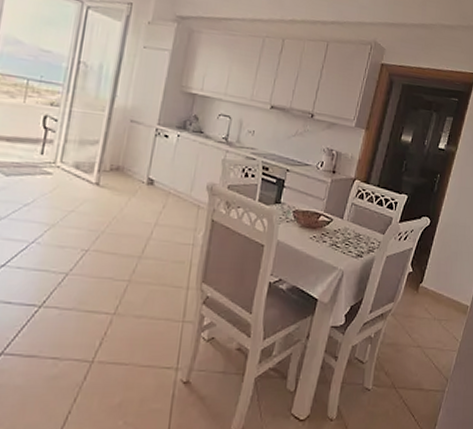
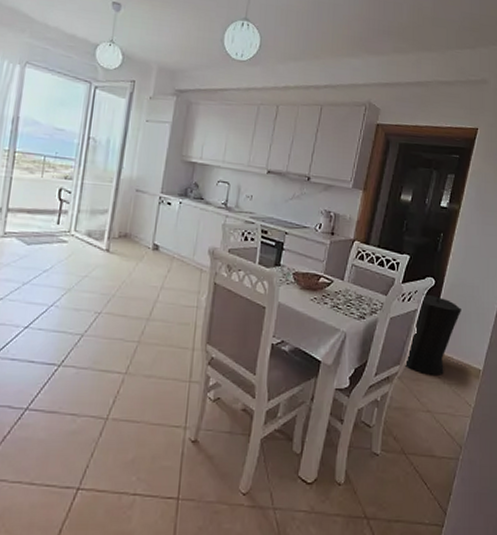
trash can: none [399,233,453,312] -> present [405,294,461,375]

